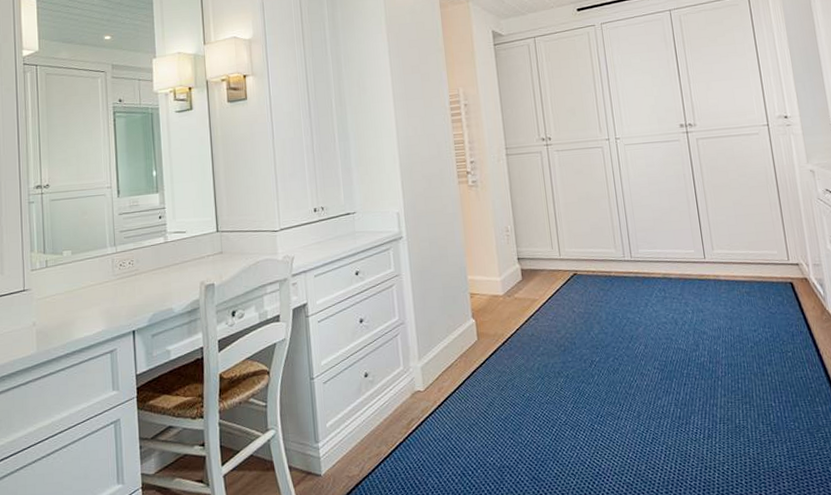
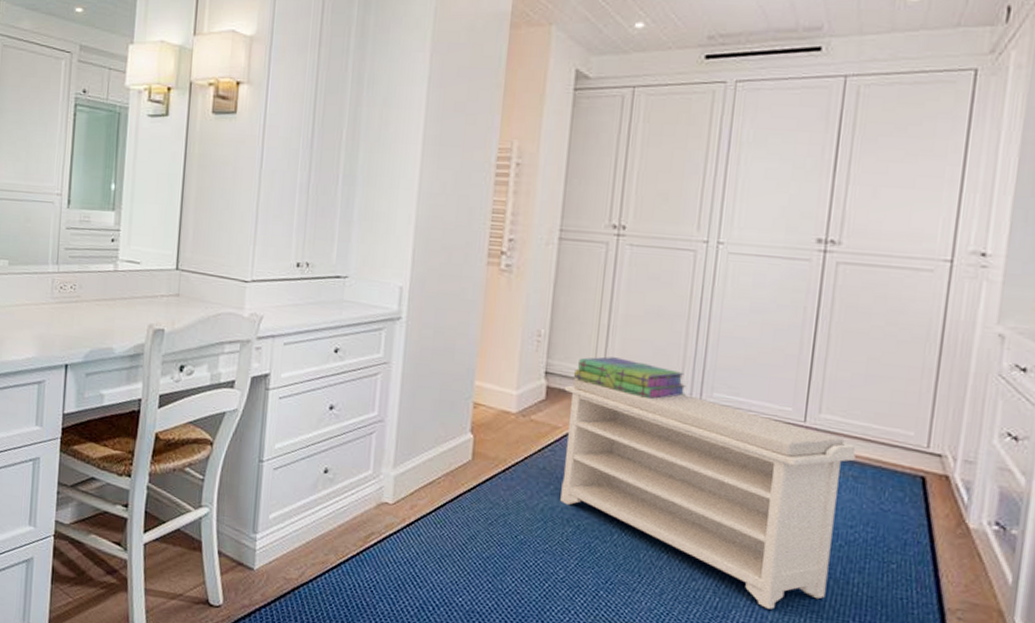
bench: none [534,255,751,409] -> present [560,378,856,609]
stack of books: none [538,236,620,264] -> present [573,356,686,399]

